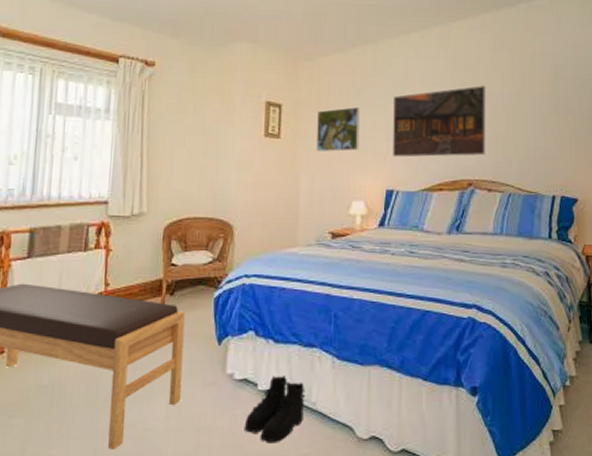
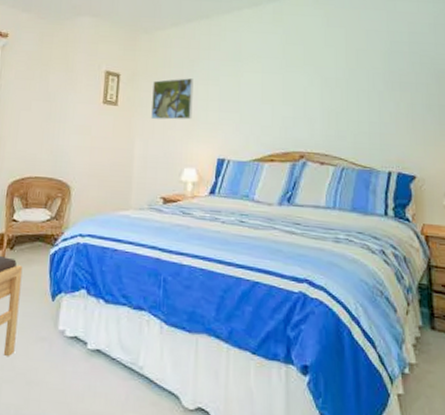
boots: present [244,376,306,442] -> none [72,336,133,404]
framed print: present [392,86,487,157] -> none [224,60,319,129]

